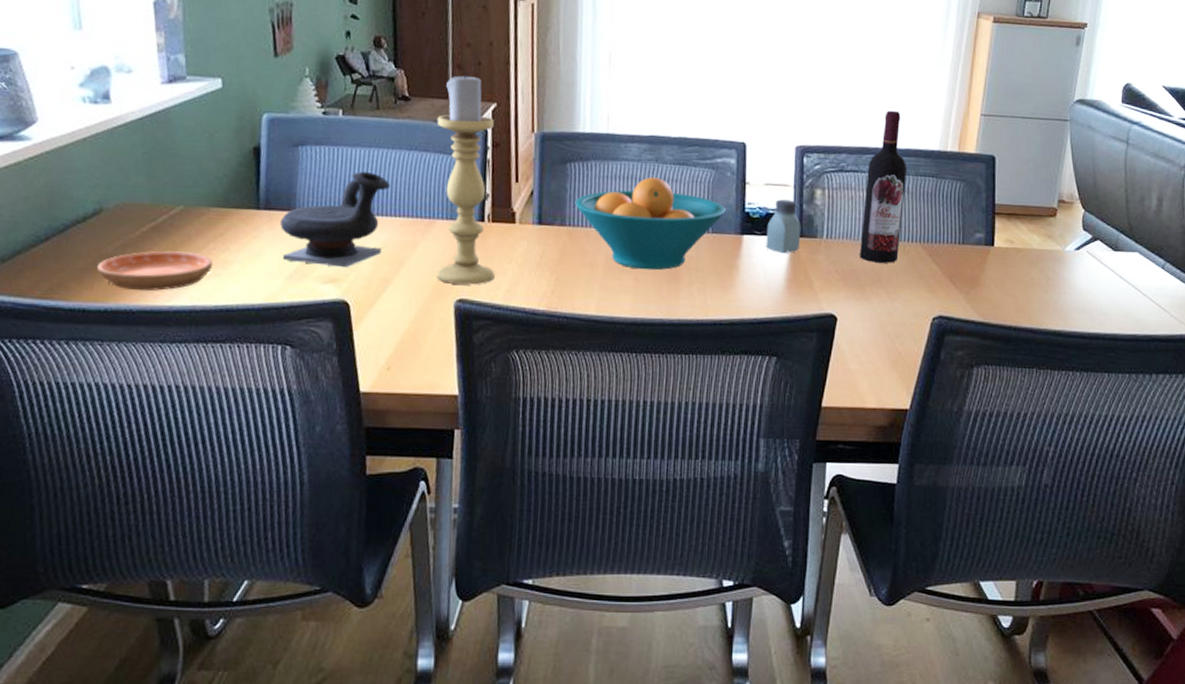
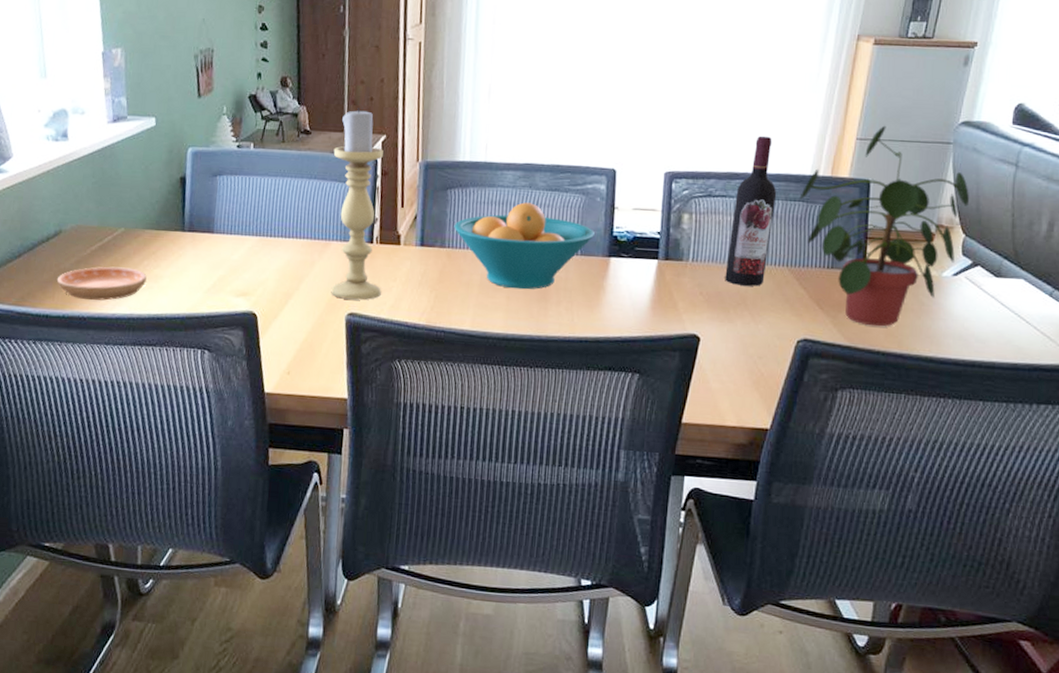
teapot: present [280,172,390,268] -> none [201,198,292,283]
saltshaker: present [766,199,801,253] -> none [632,223,668,275]
potted plant: none [929,102,1086,302] -> present [799,125,969,327]

